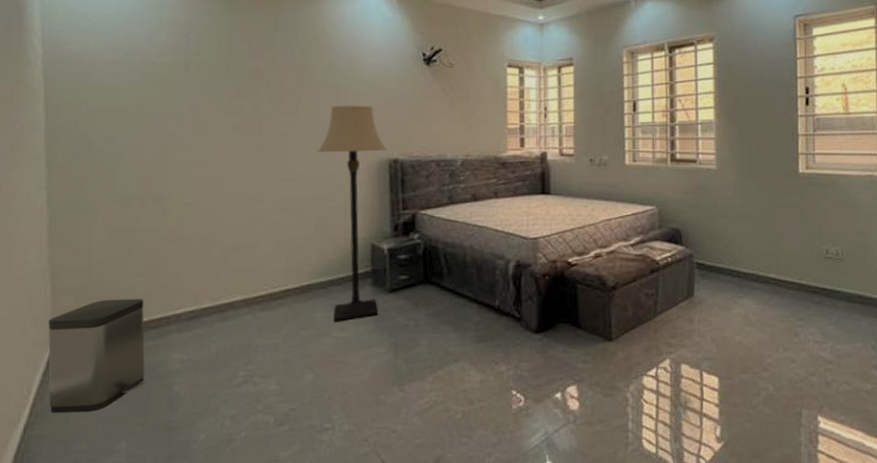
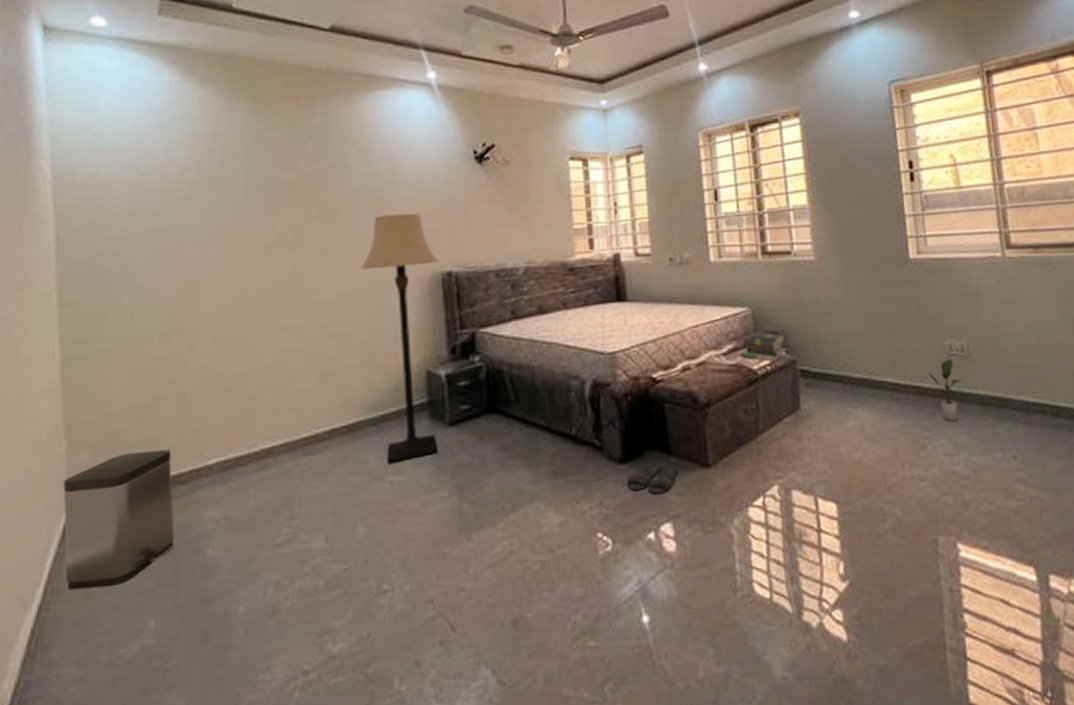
slippers: none [541,336,585,362] -> present [628,465,678,496]
books: none [646,228,687,254] -> present [740,331,787,362]
potted plant: none [806,261,835,314] -> present [928,359,963,421]

